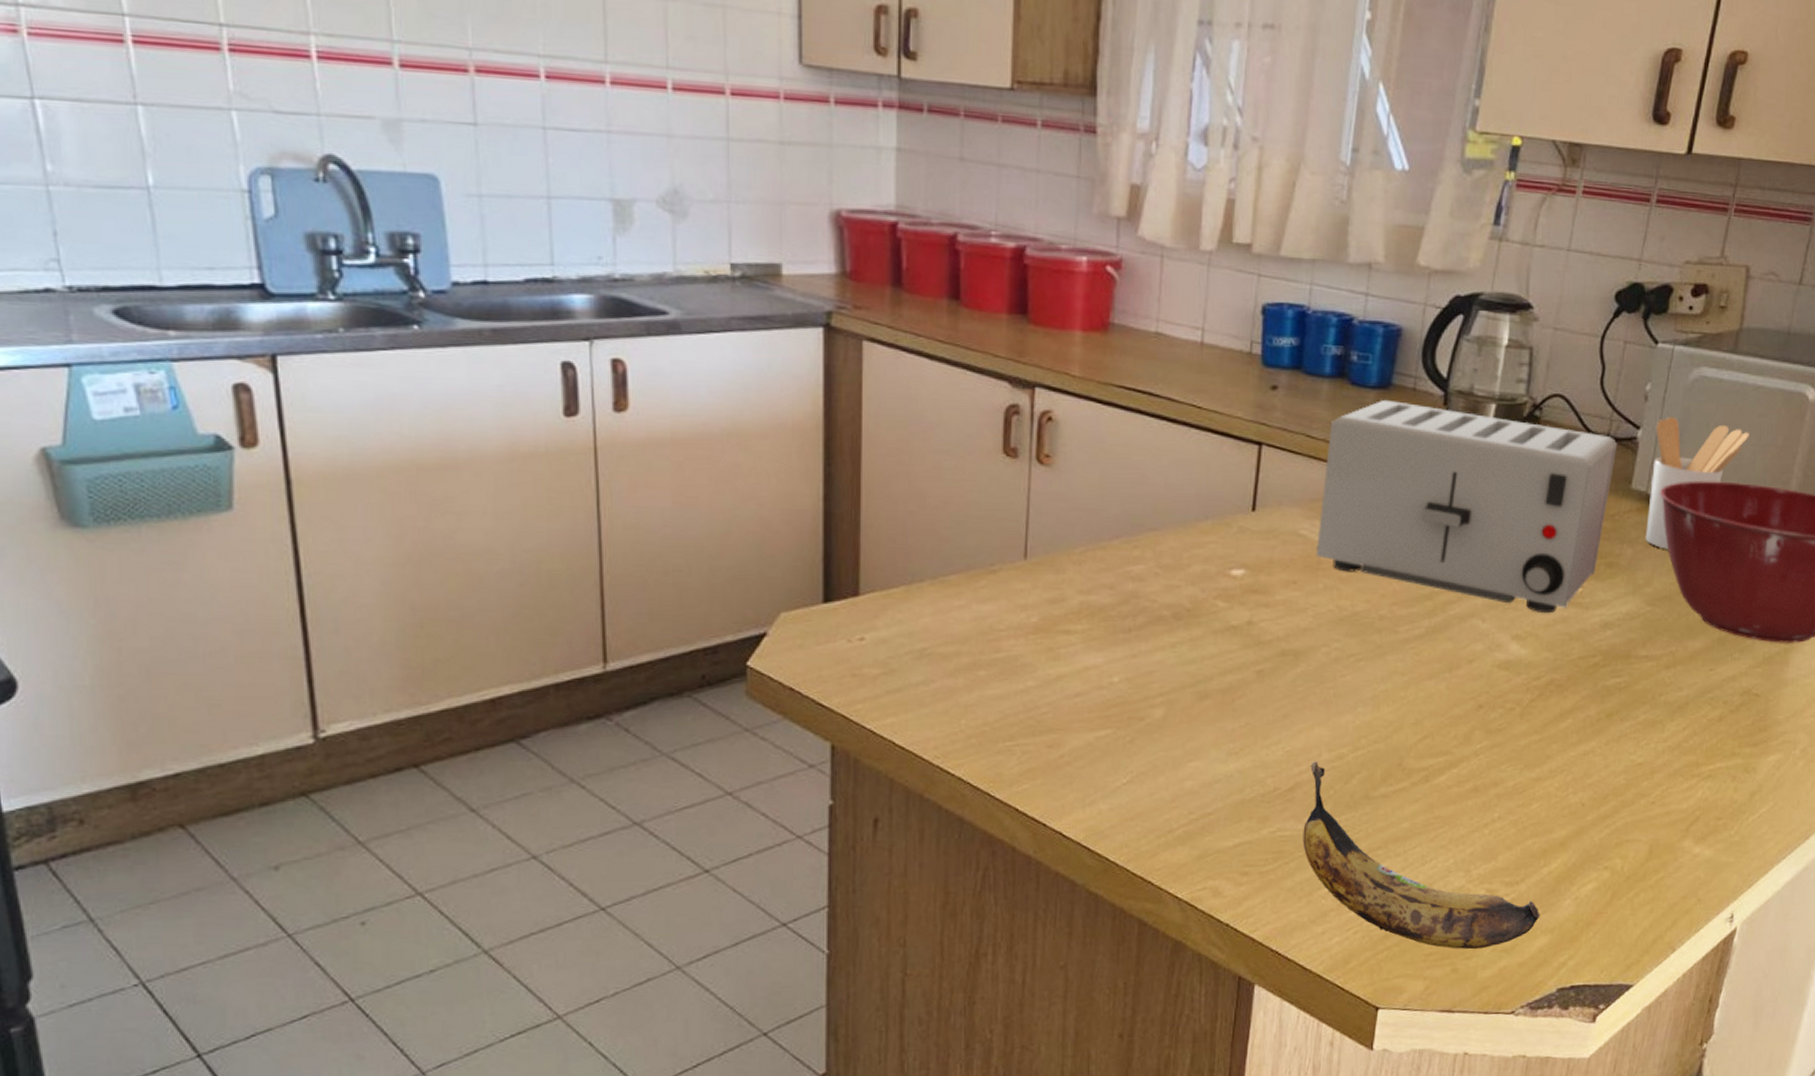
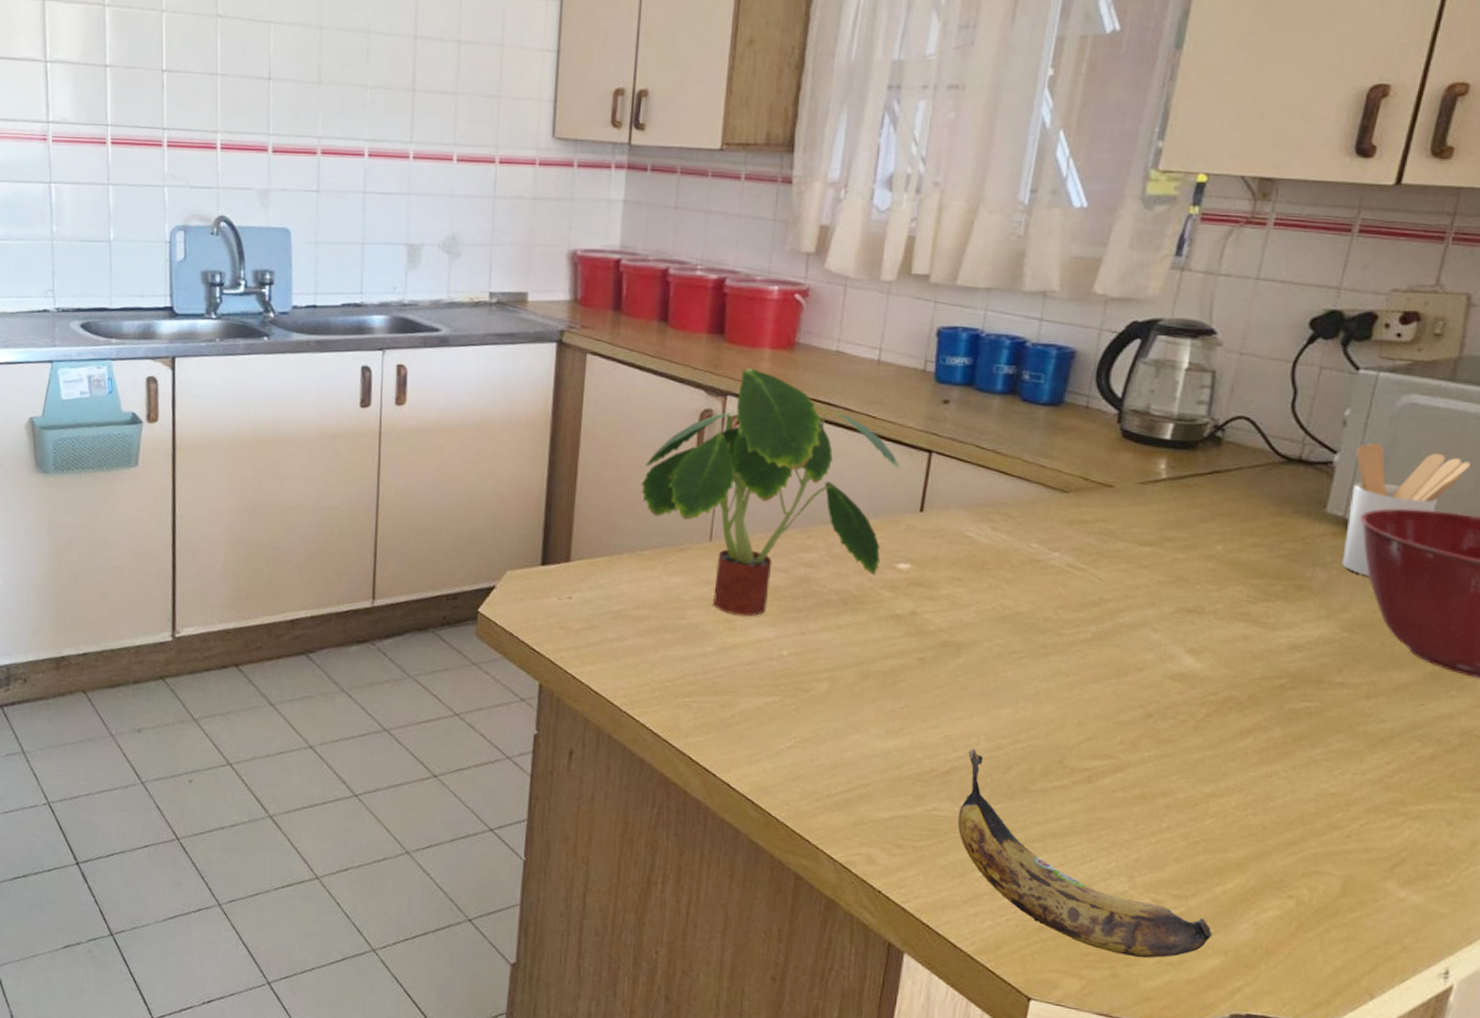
plant: none [939,354,1230,642] -> present [640,368,901,616]
toaster: present [1316,399,1618,614] -> none [982,415,1311,631]

